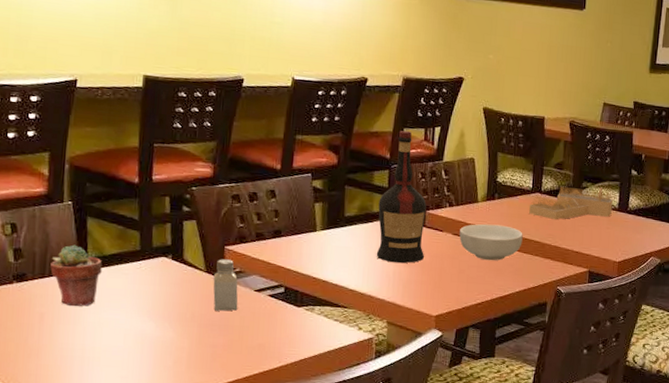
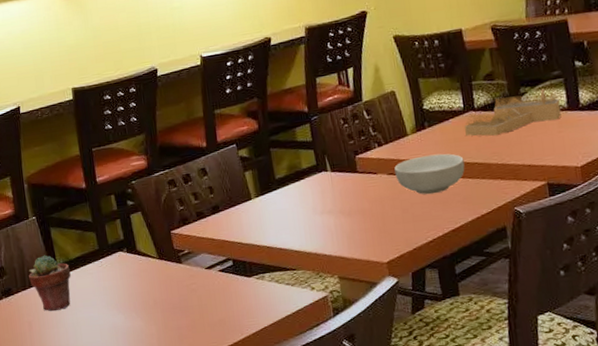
saltshaker: present [213,259,238,311] -> none [166,243,194,294]
liquor: present [376,131,427,264] -> none [306,80,364,216]

